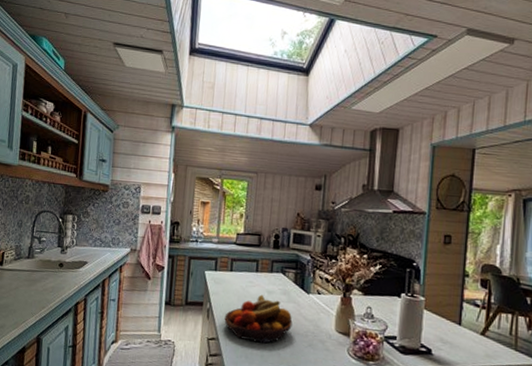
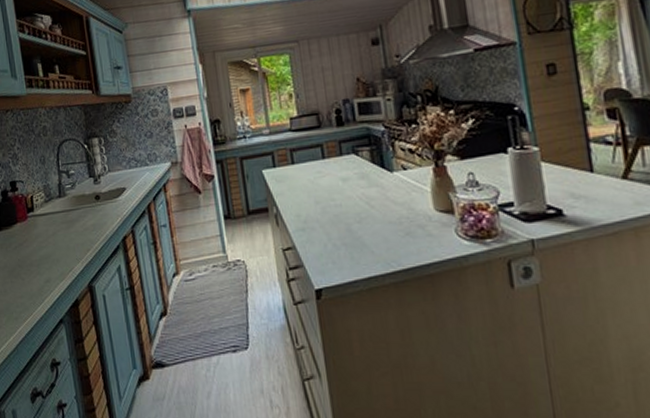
fruit bowl: present [224,294,293,344] -> none [296,184,381,243]

